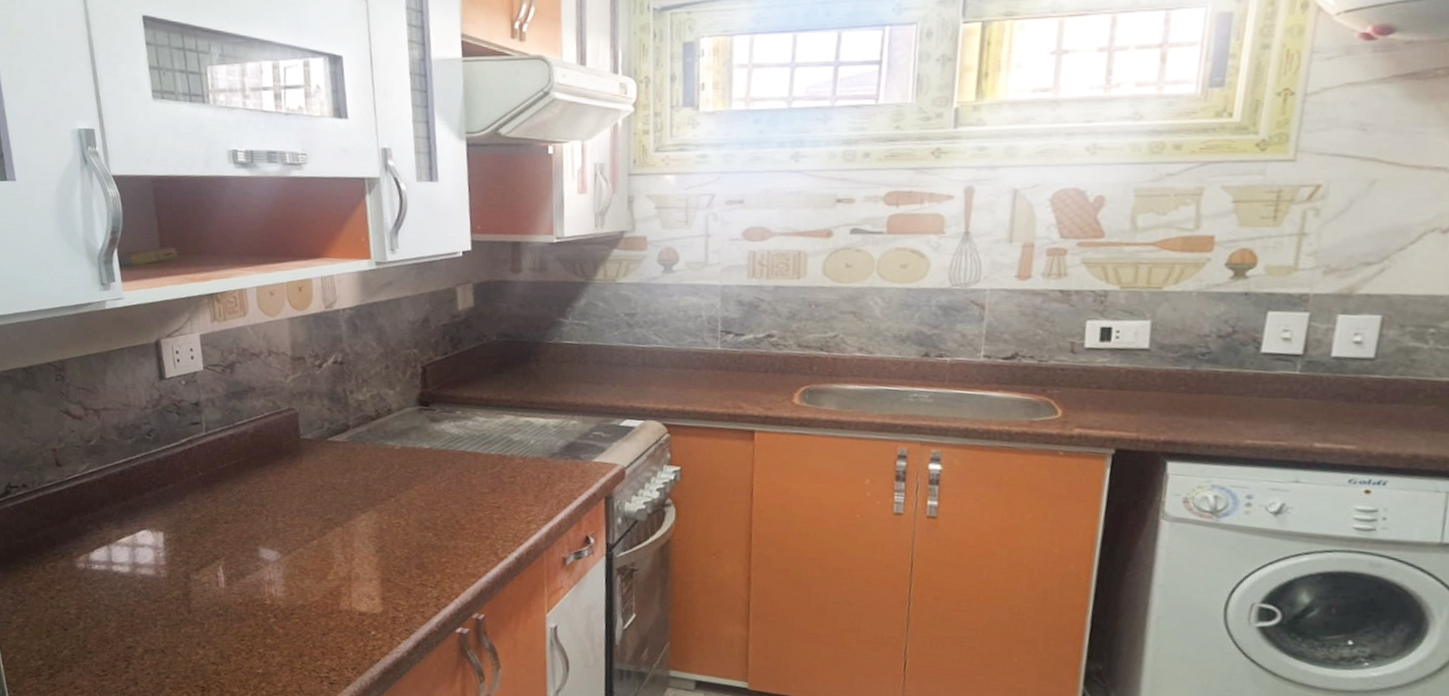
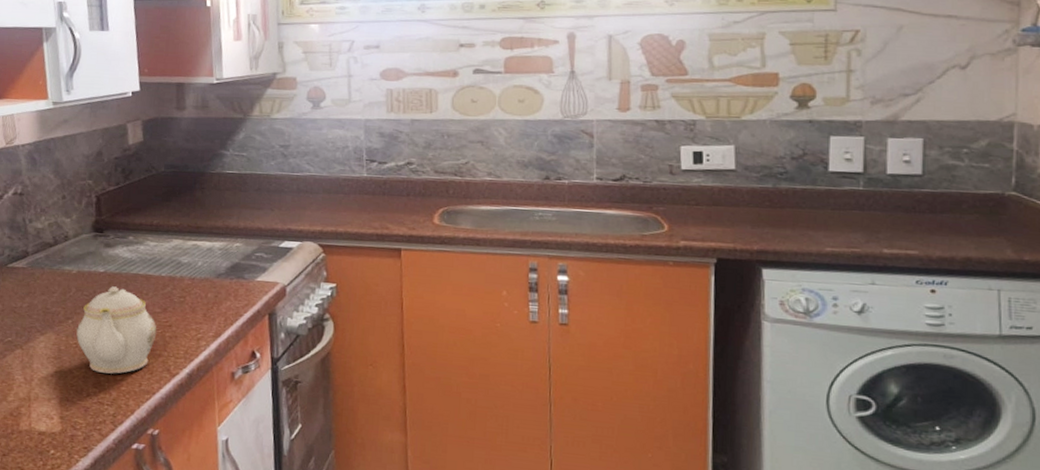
teapot: none [399,464,485,556] -> present [76,286,157,374]

